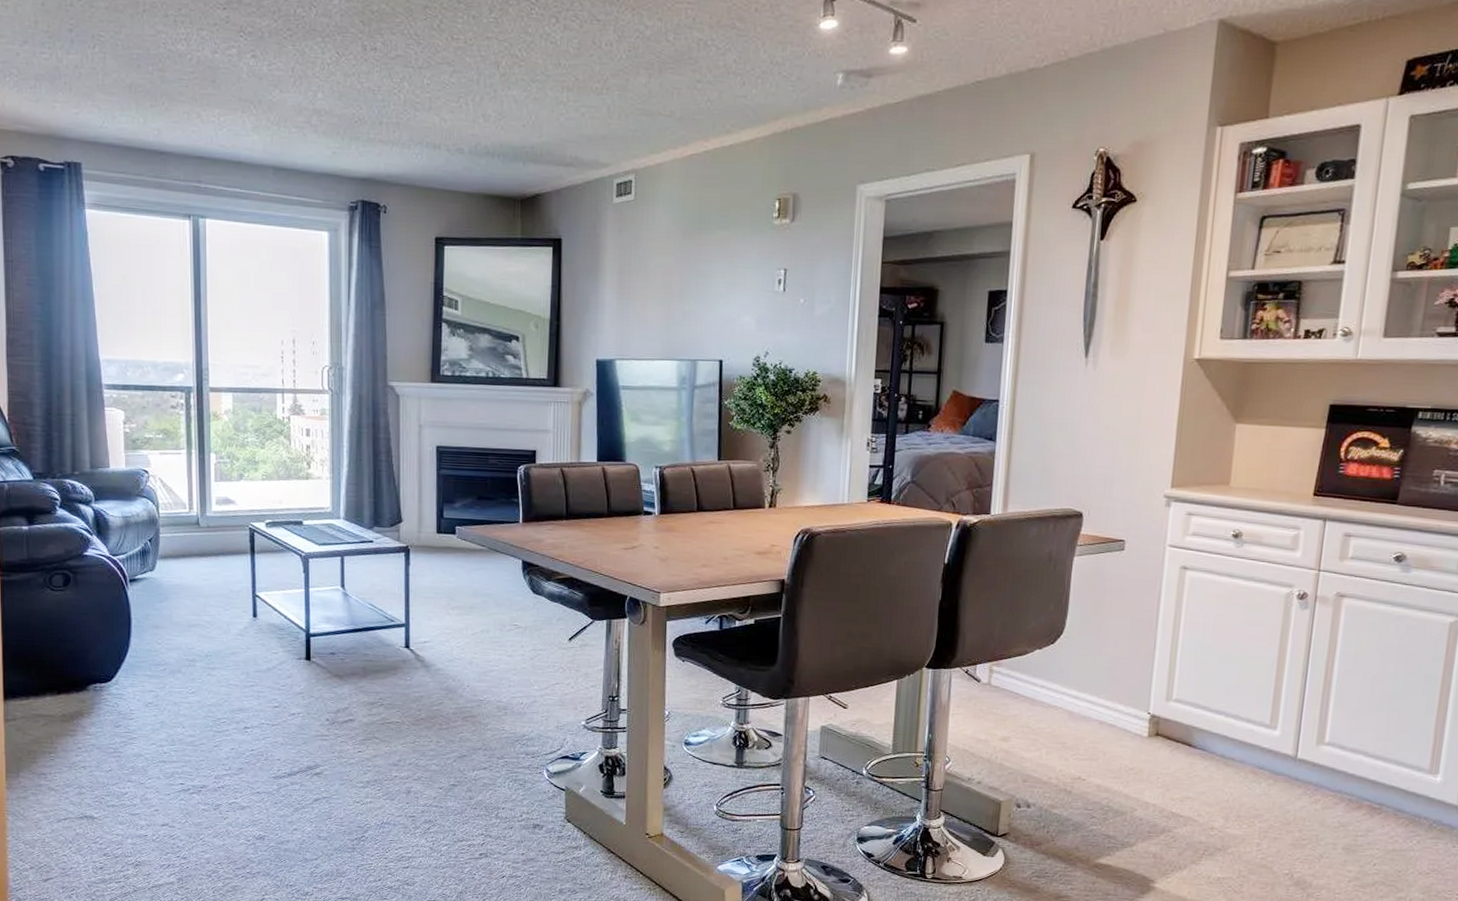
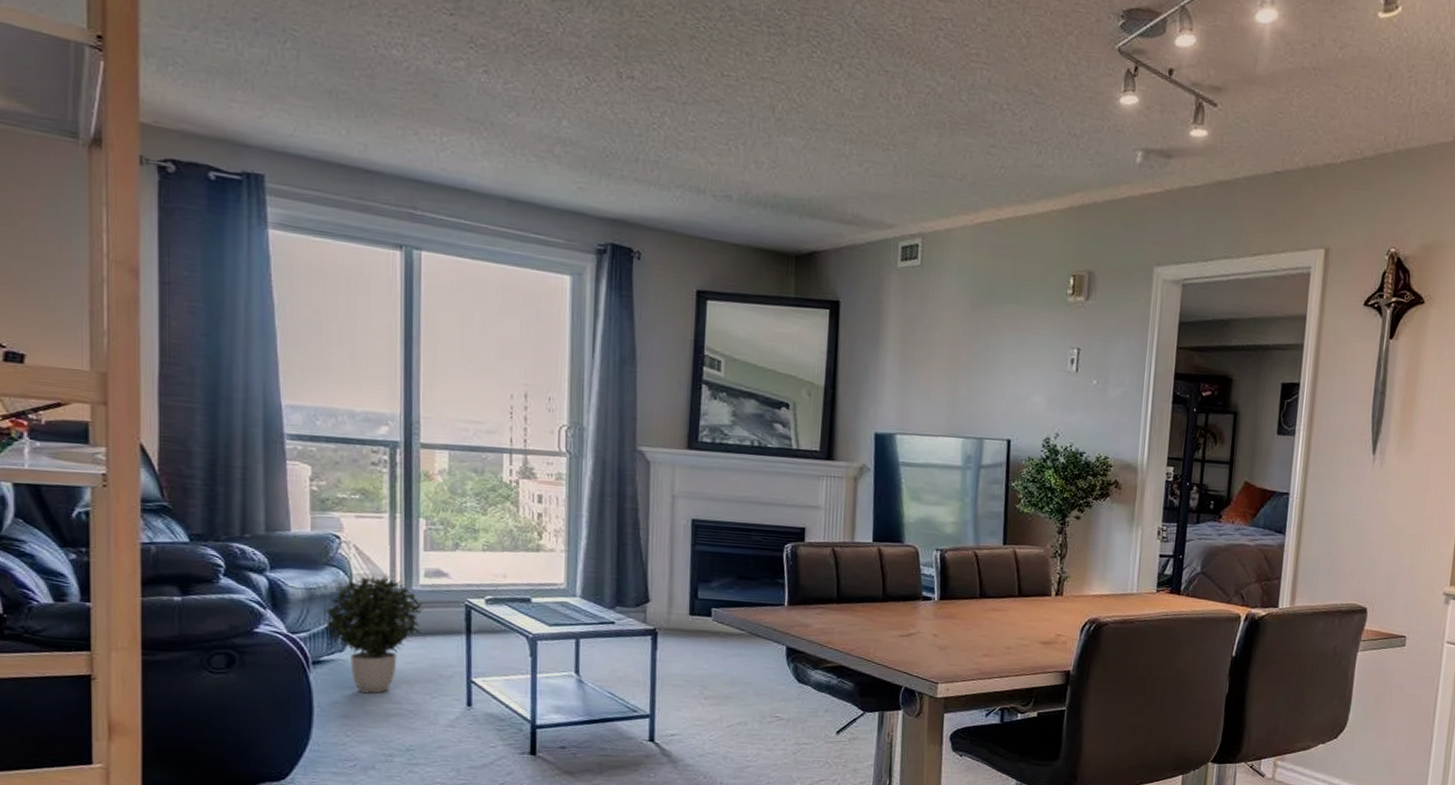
potted plant: none [136,504,216,607] -> present [322,576,424,694]

